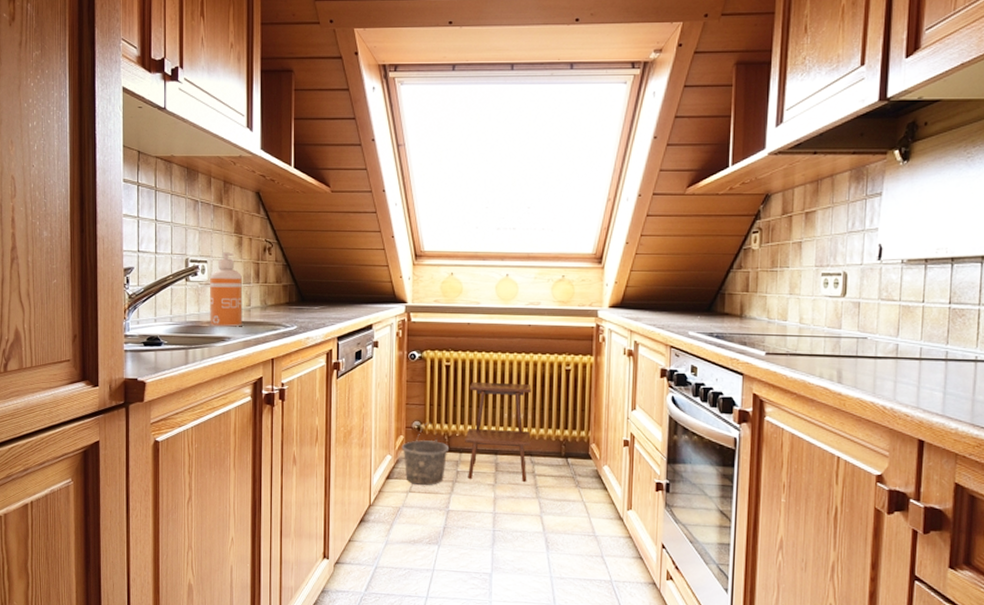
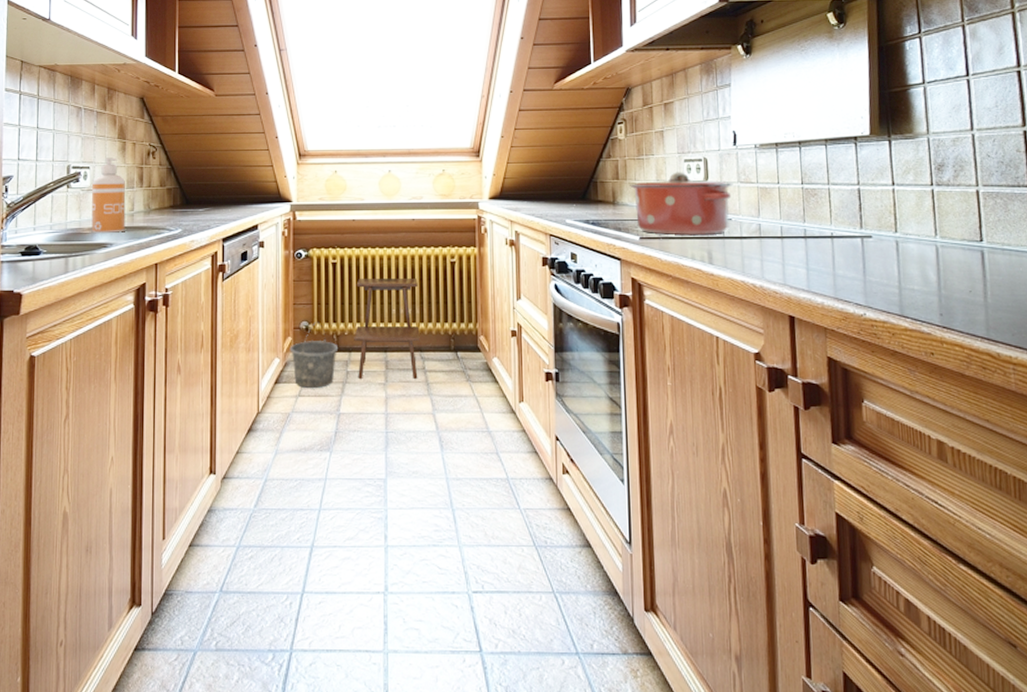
casserole: none [760,286,873,353] -> present [630,172,733,235]

